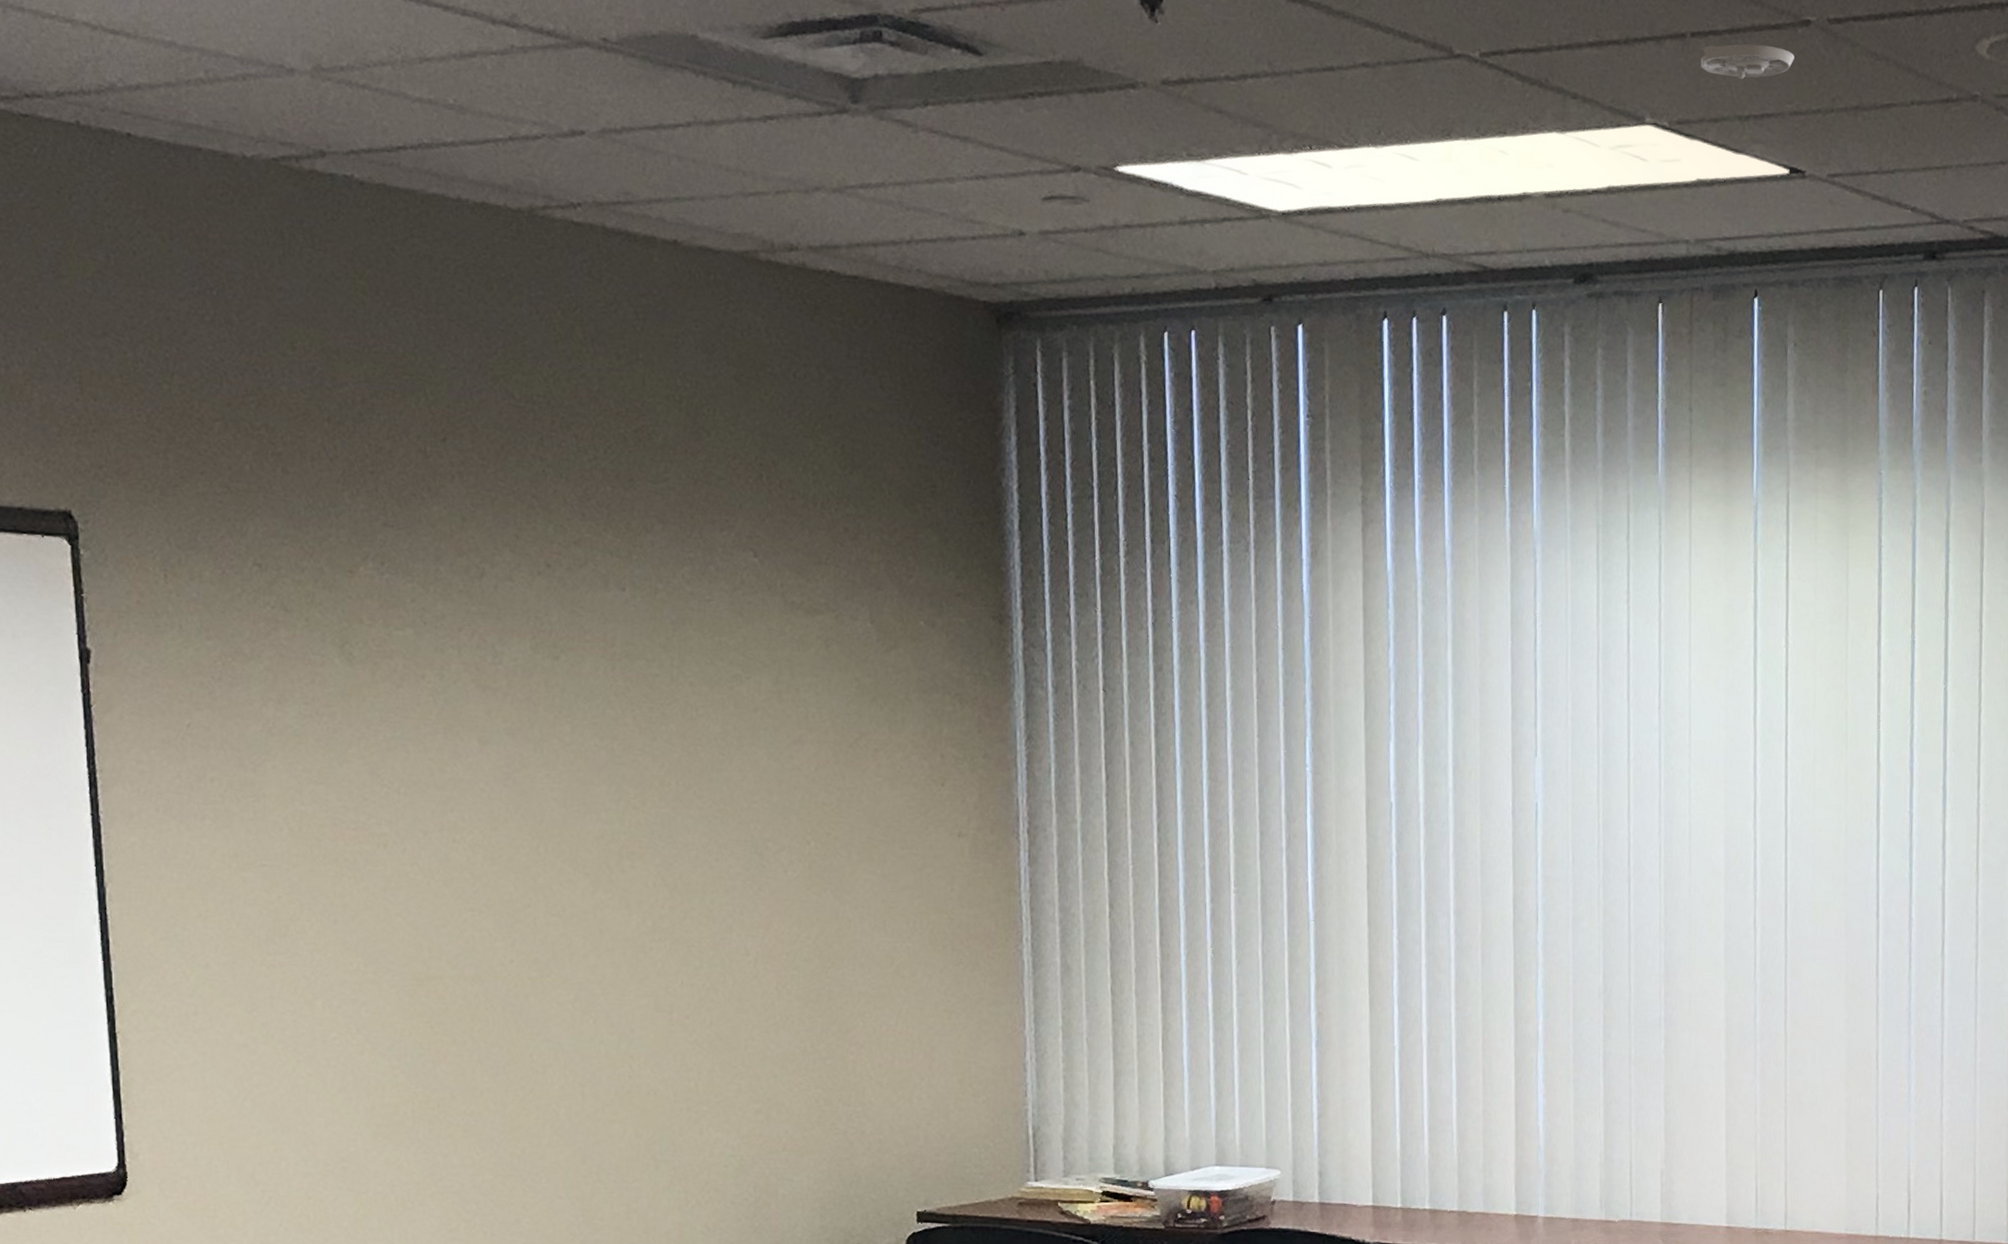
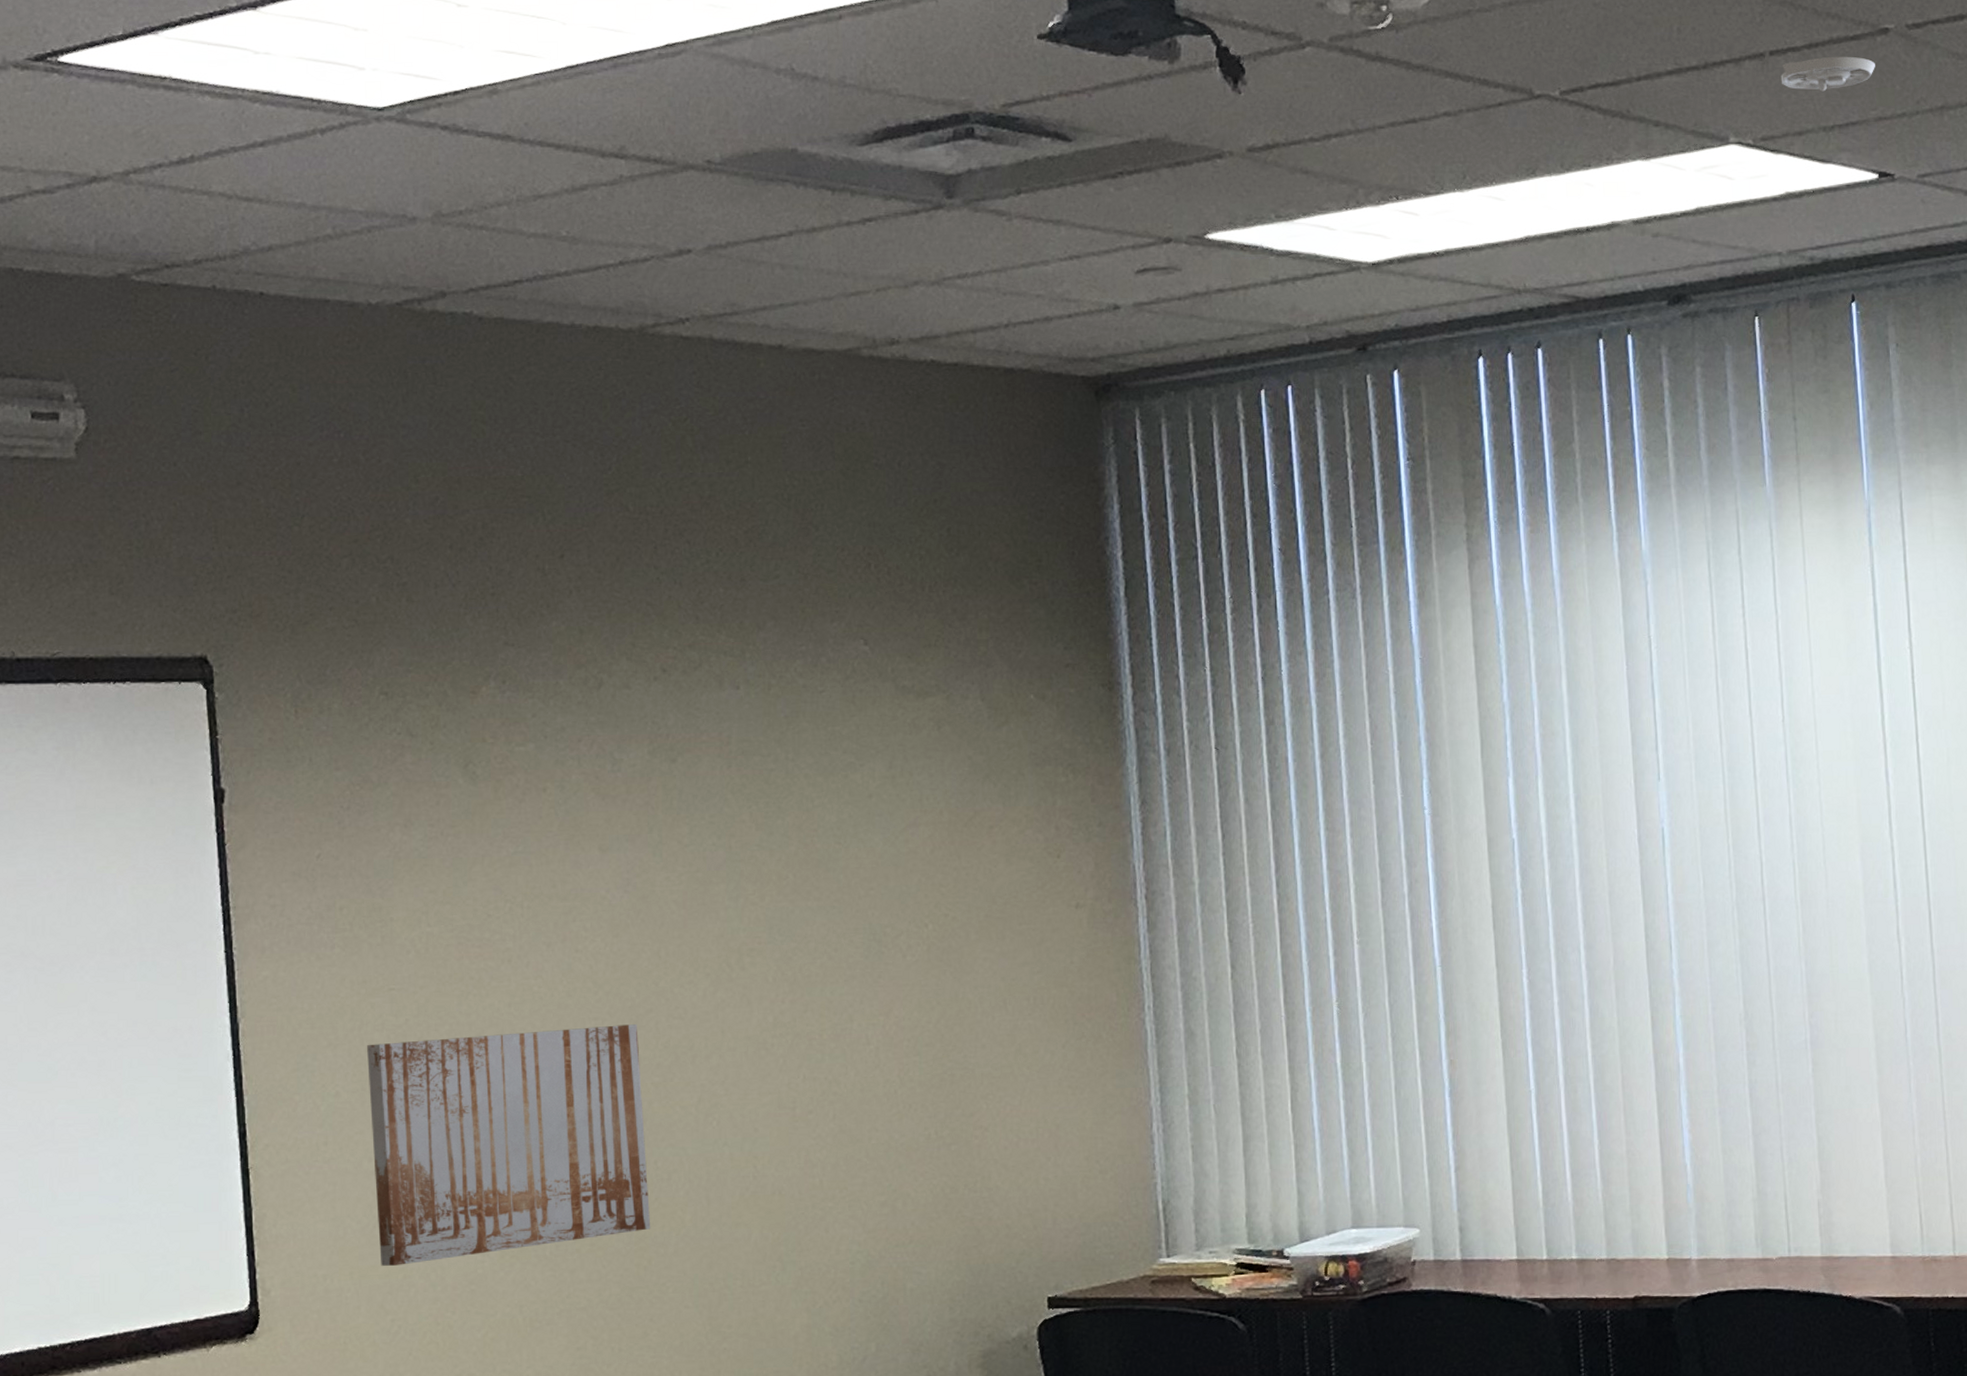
wall art: none [238,917,525,1138] -> present [367,1024,651,1266]

